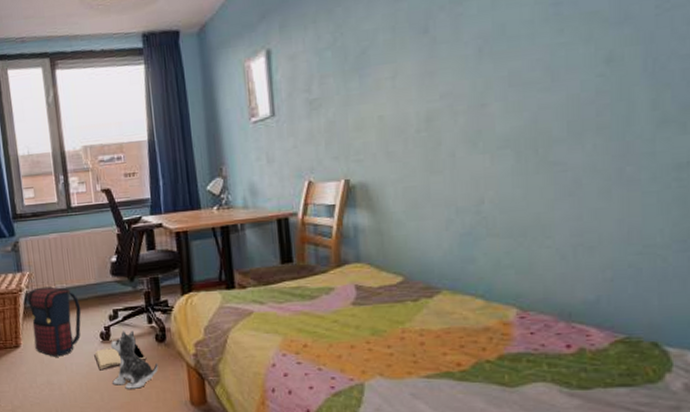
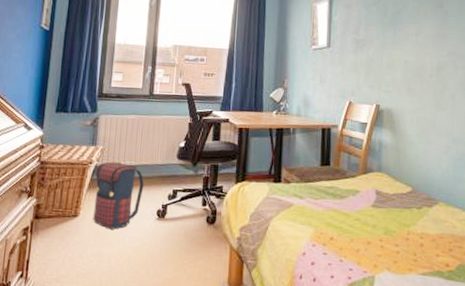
book: present [94,343,147,371] -> none [148,223,196,246]
plush toy: present [111,330,158,389] -> none [160,210,205,267]

